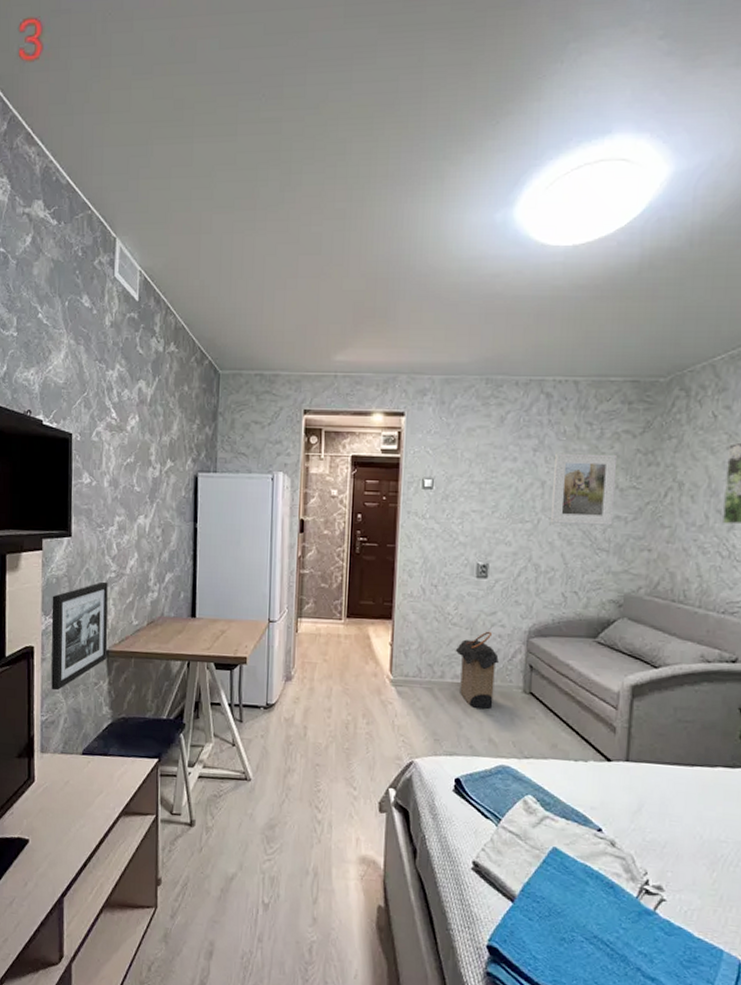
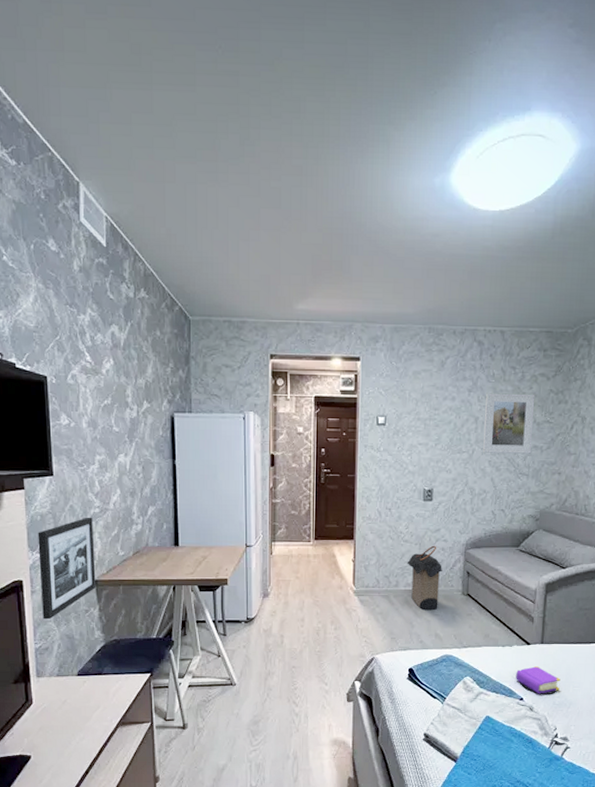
book: none [592,789,652,828] -> present [516,666,561,694]

